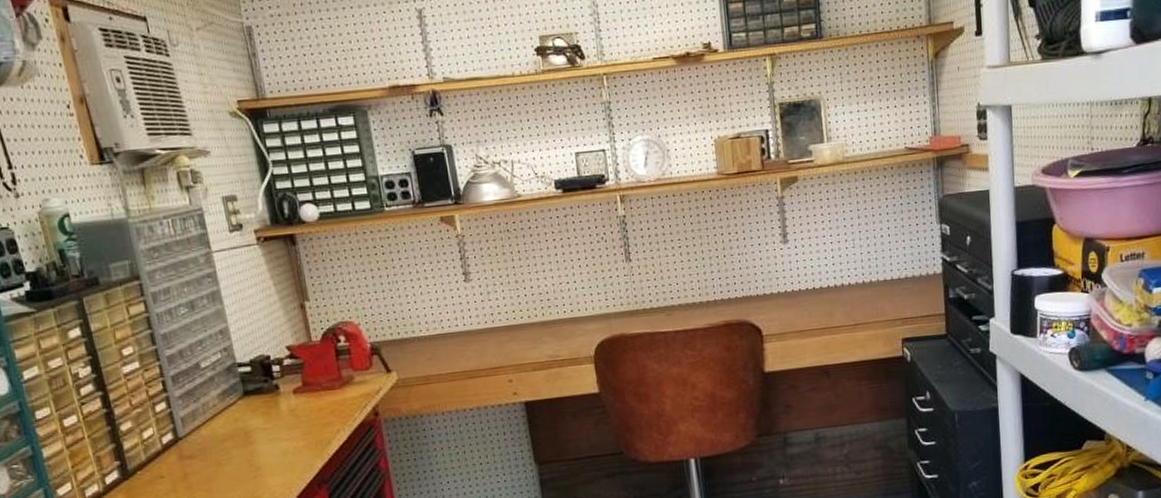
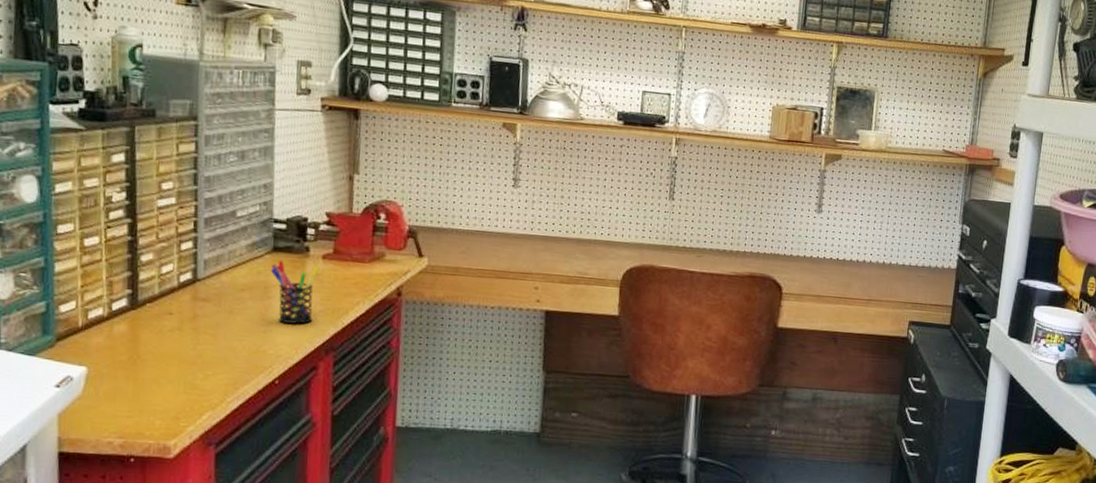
pen holder: none [246,401,299,465] -> present [270,260,320,324]

